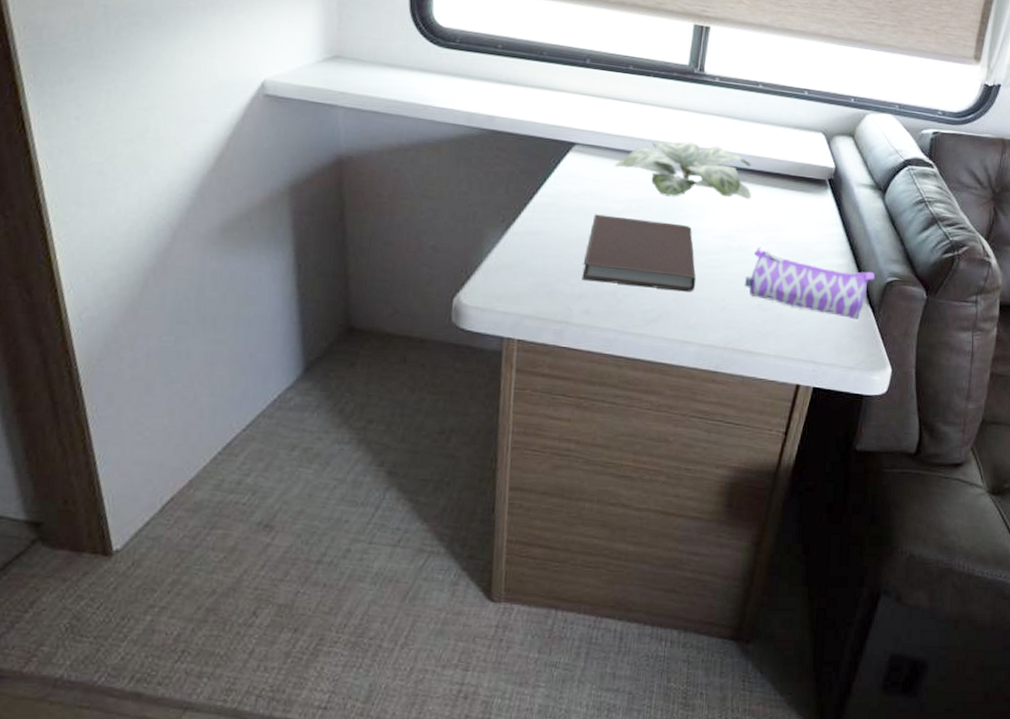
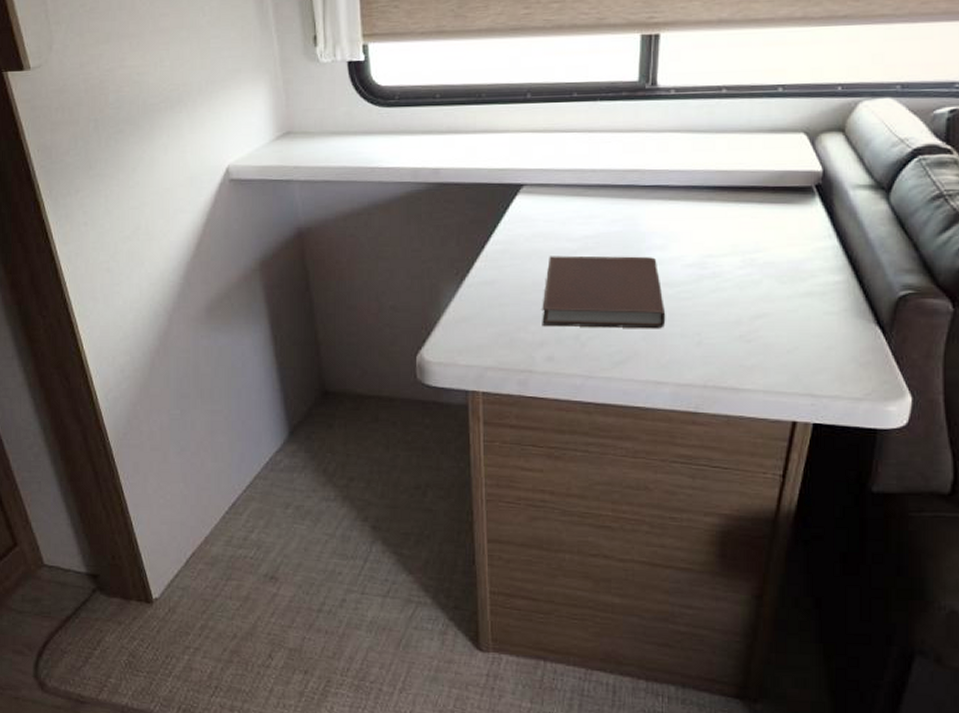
plant: present [614,142,752,200] -> none [566,165,723,228]
pencil case: present [744,247,875,320] -> none [721,272,882,344]

